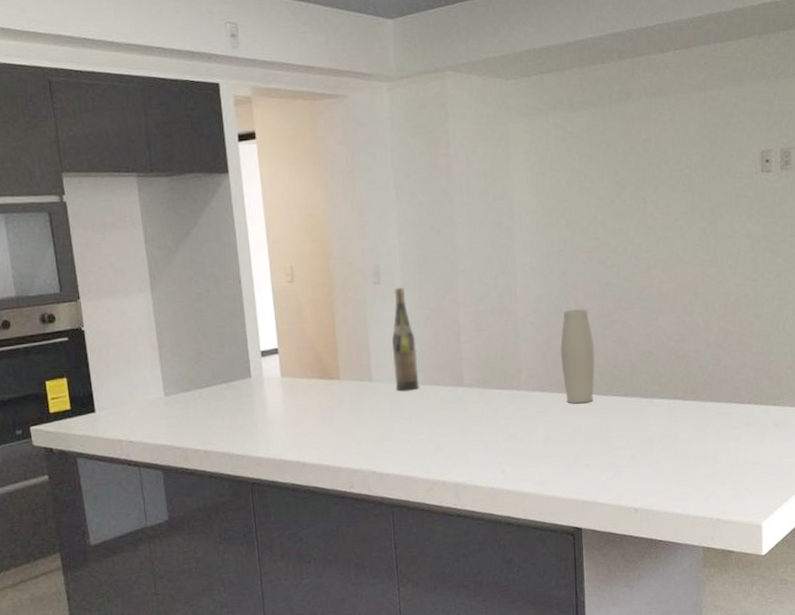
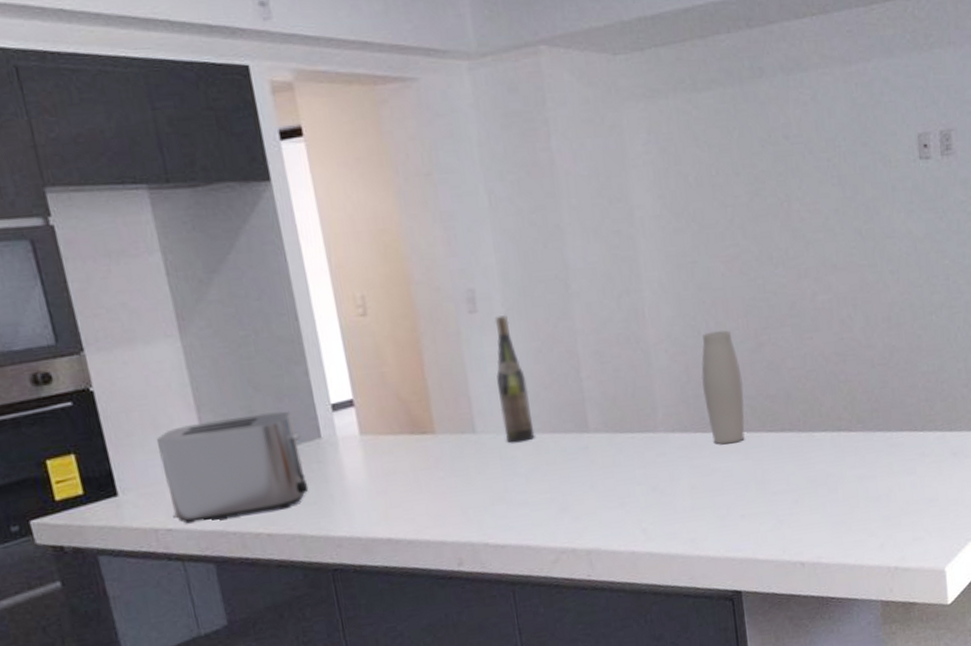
toaster: none [127,354,238,439] -> present [157,411,309,525]

